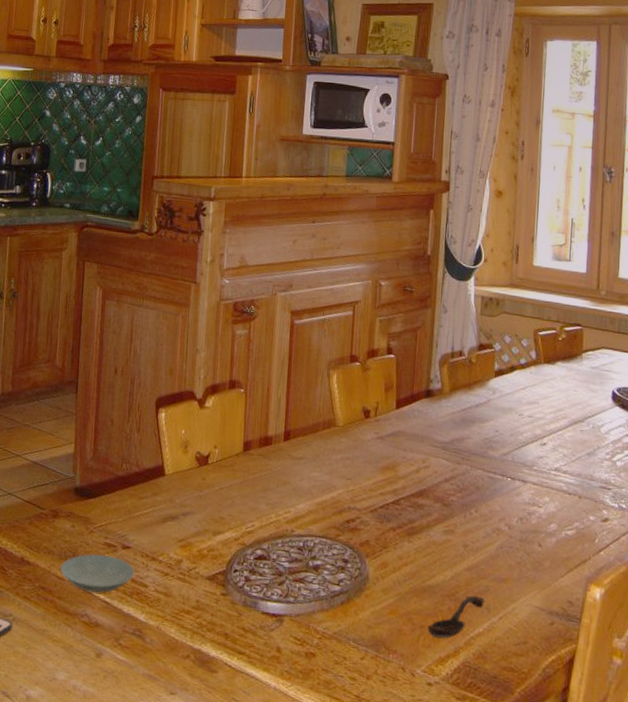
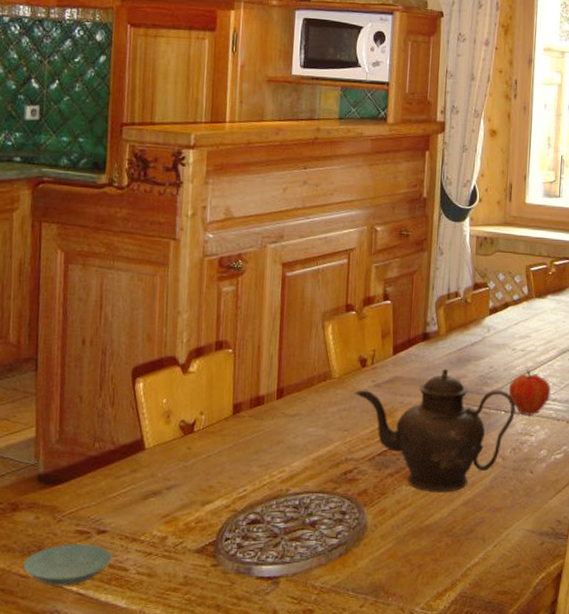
teapot: none [357,427,523,555] -> present [354,368,516,492]
spoon: present [427,596,484,639] -> none [425,529,480,574]
fruit: none [515,437,562,486] -> present [508,369,551,416]

